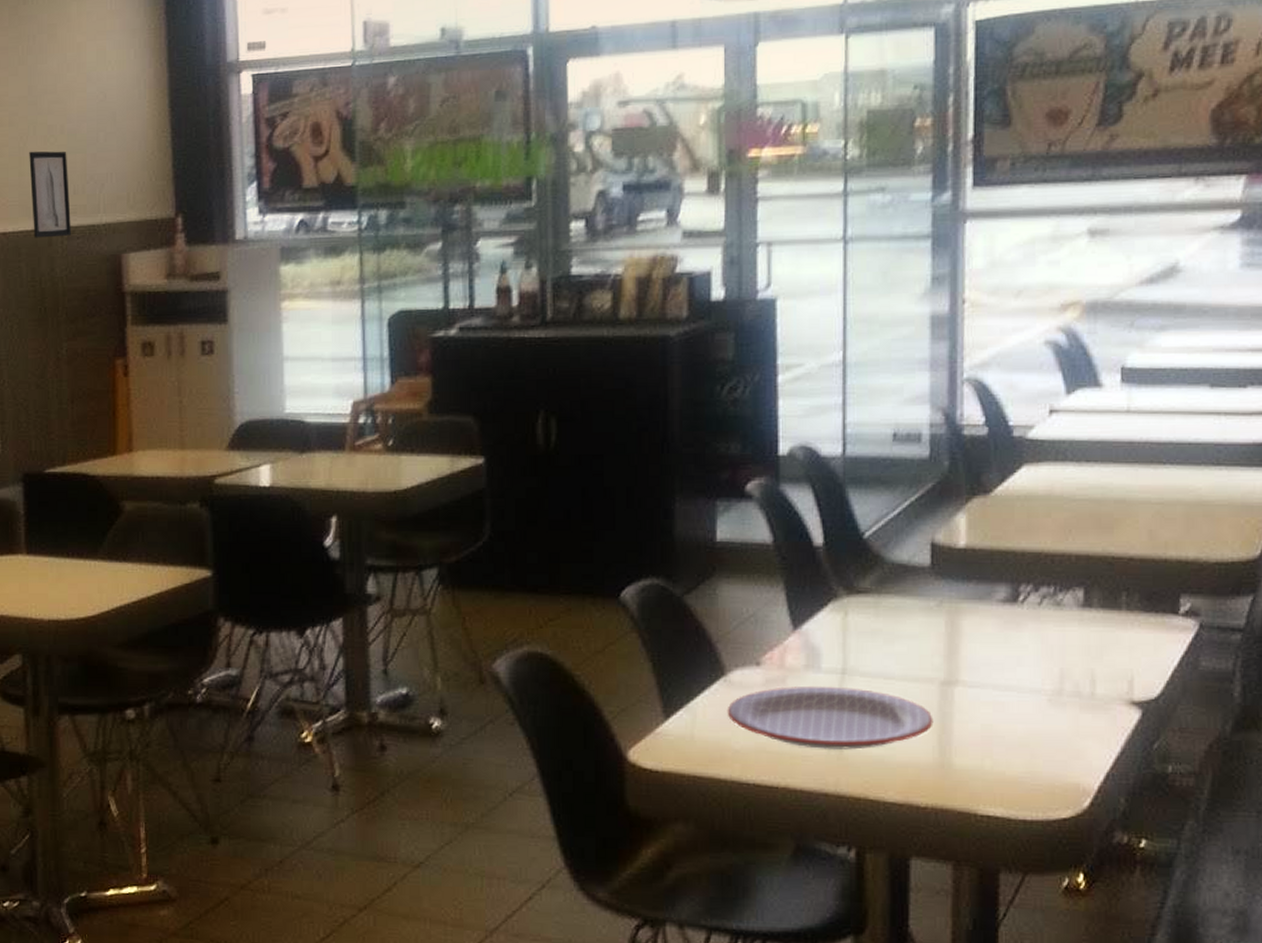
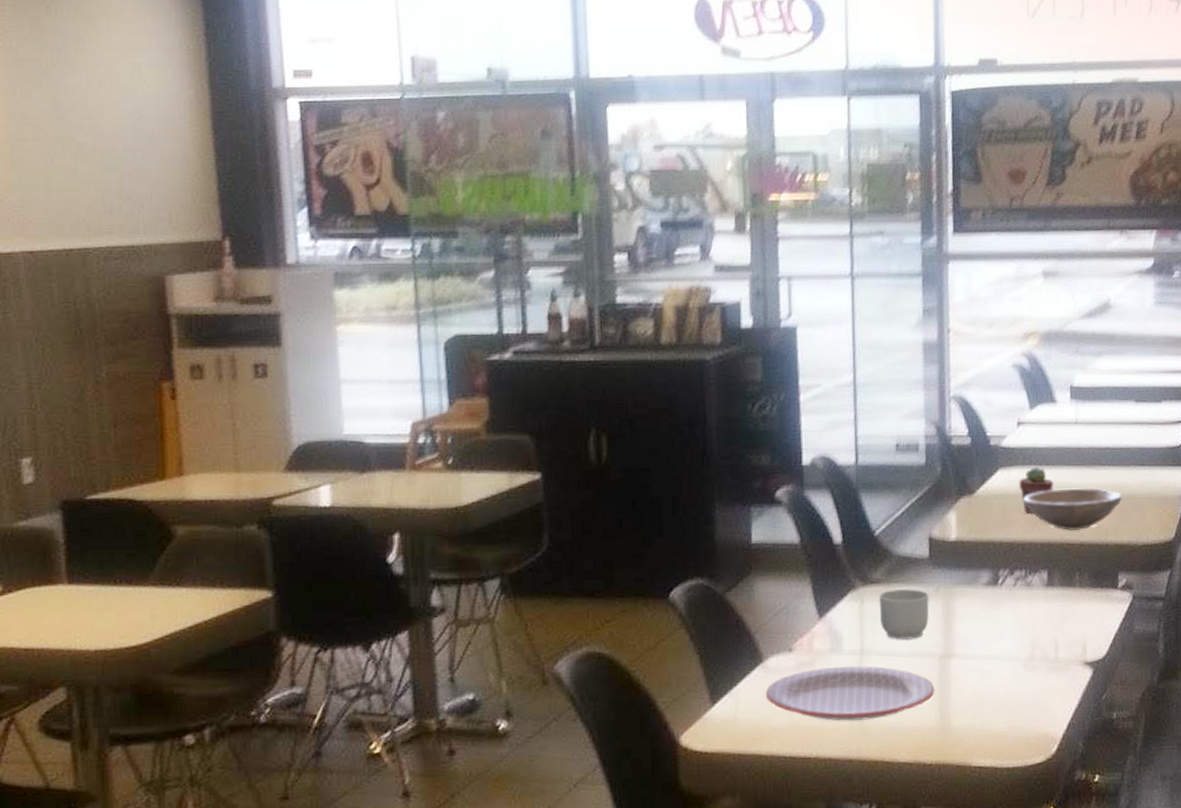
wall art: present [29,151,72,238] -> none [57,168,109,258]
mug: none [866,602,929,660] -> present [878,589,929,640]
potted succulent: none [1048,463,1096,519] -> present [1018,467,1054,514]
bowl: none [1054,490,1188,541] -> present [1023,488,1122,530]

